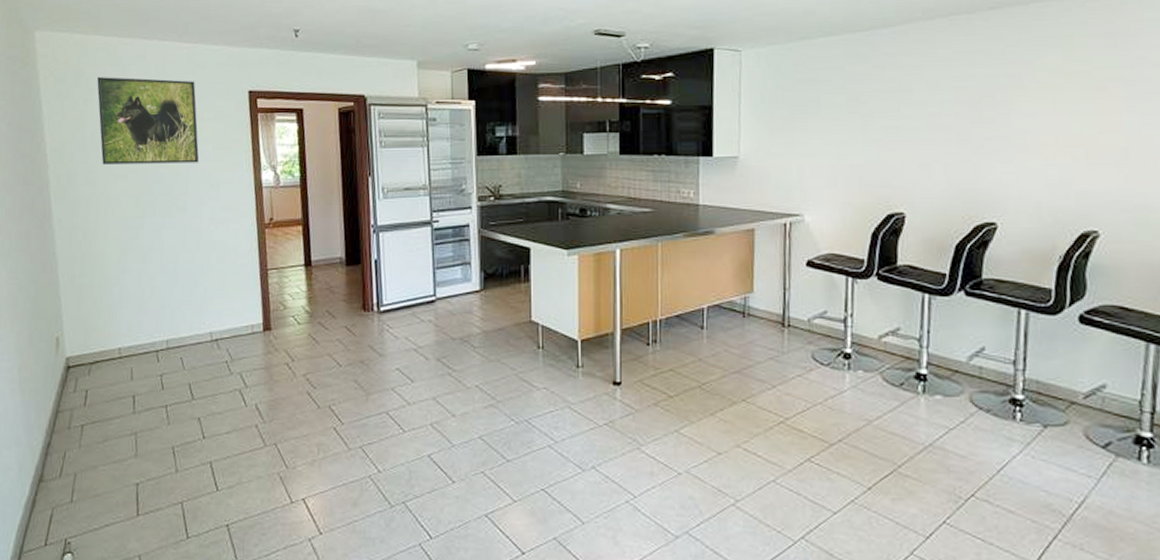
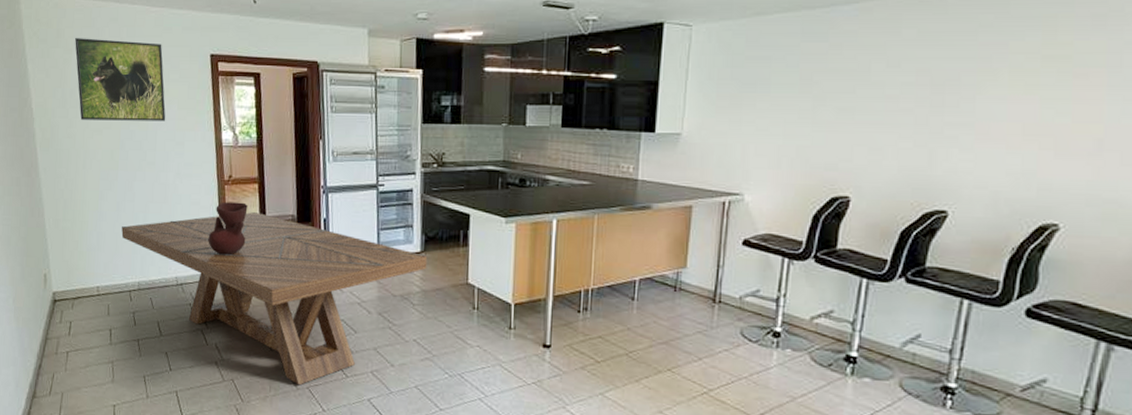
dining table: none [148,257,488,445] -> present [121,212,428,386]
vase: none [246,246,291,305] -> present [208,201,248,256]

